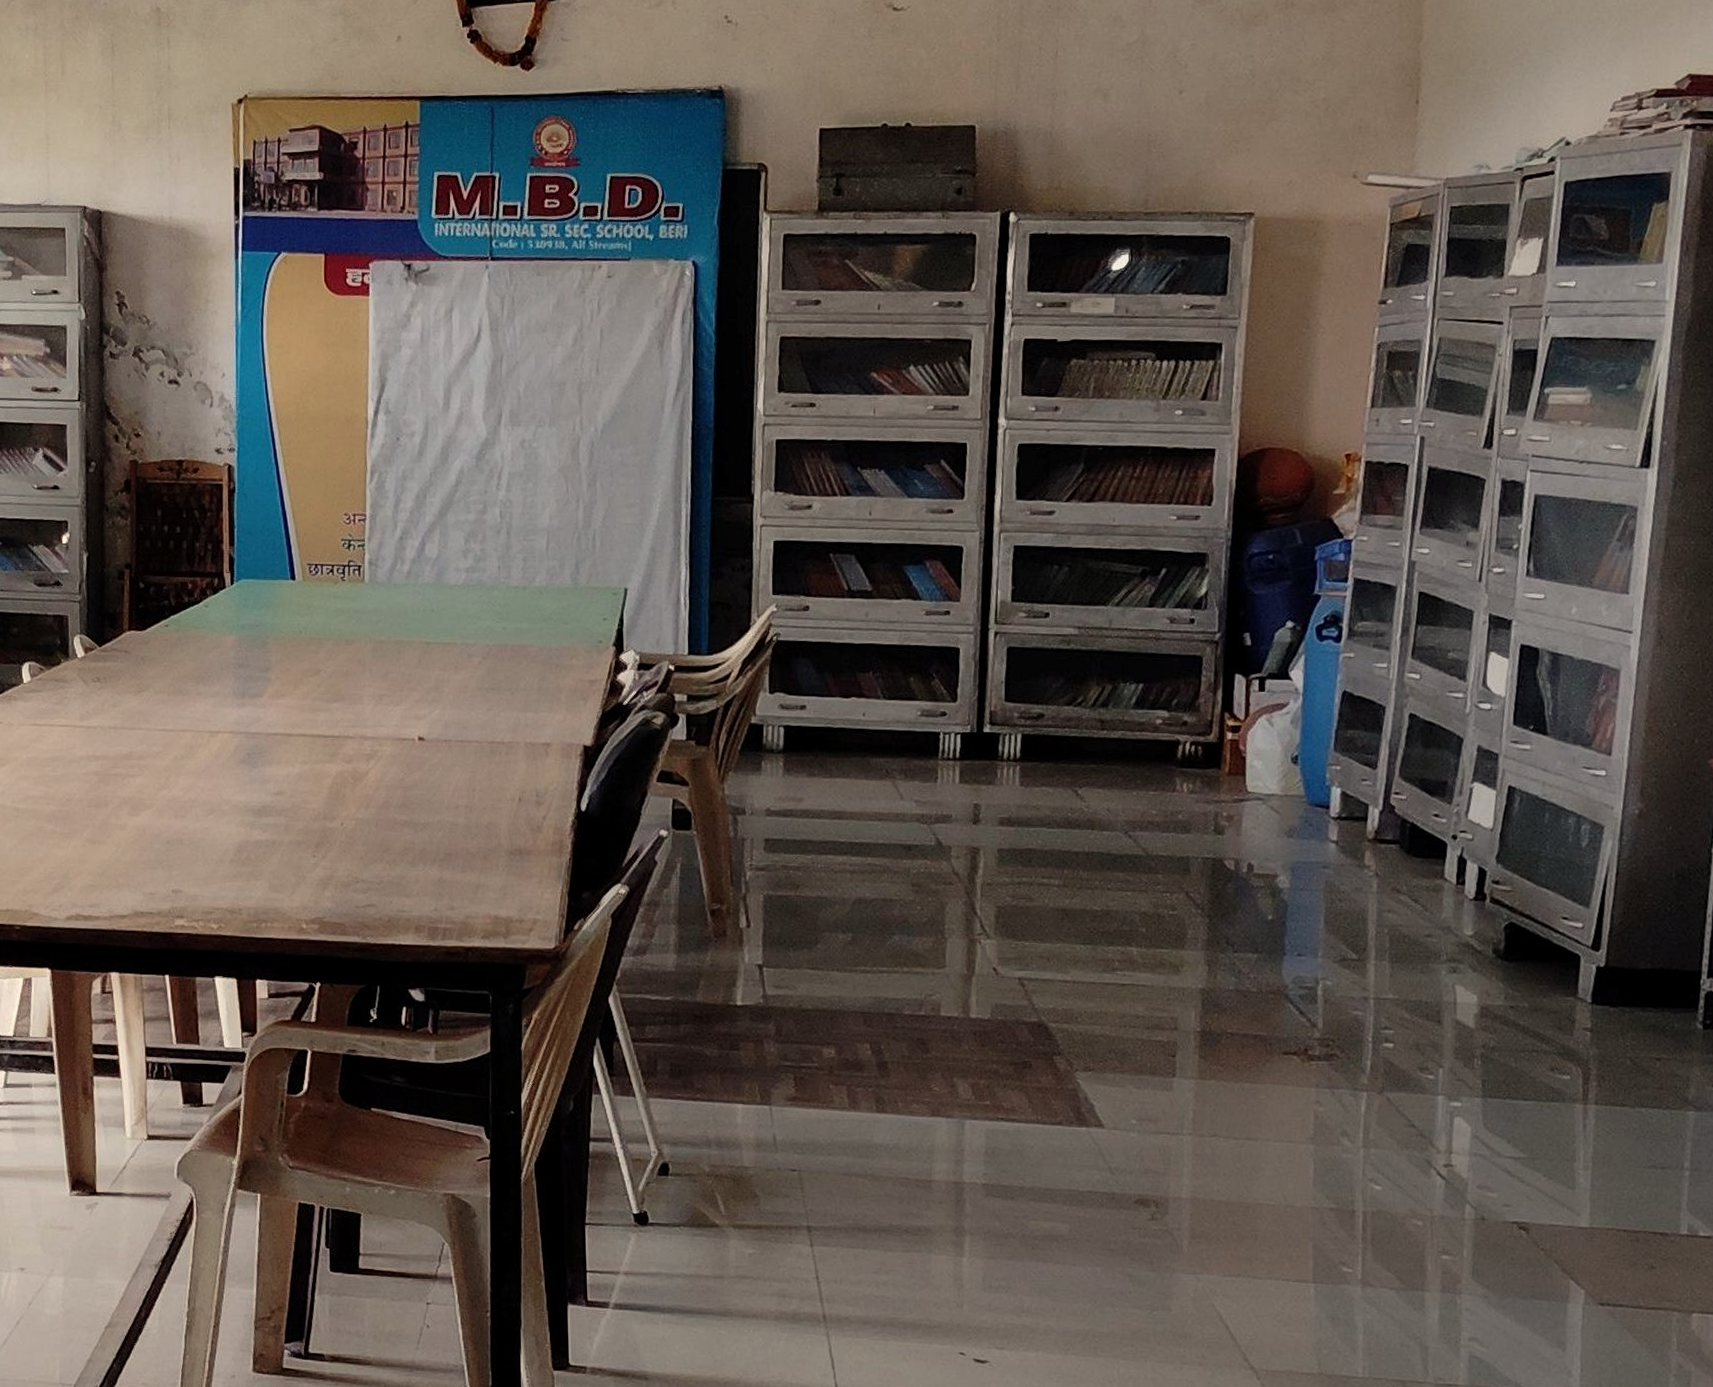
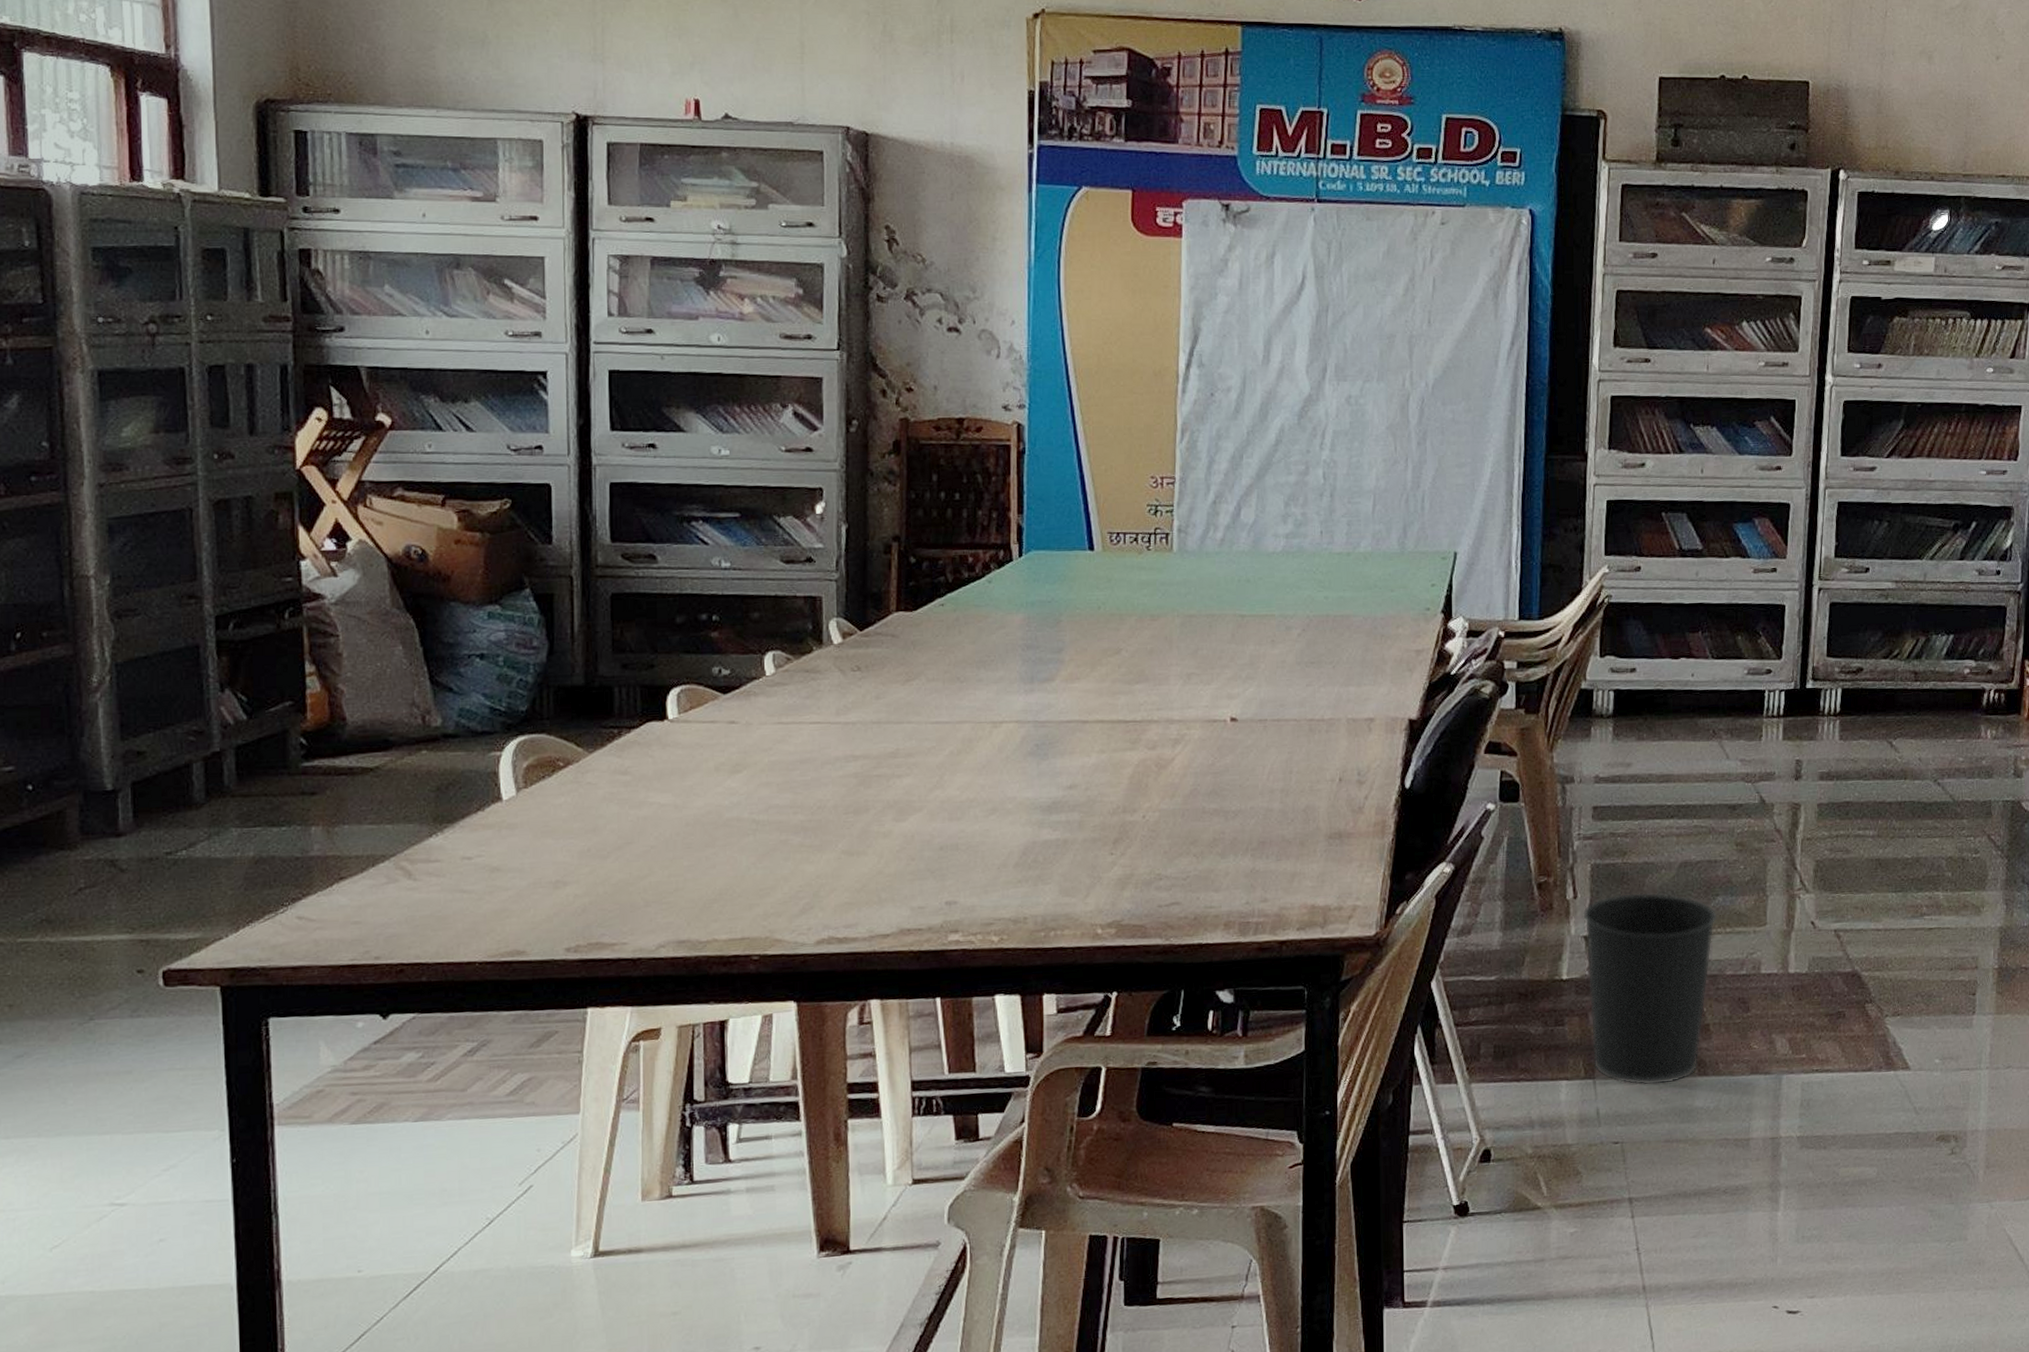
wastebasket: none [755,925,894,1118] -> present [1582,892,1718,1086]

